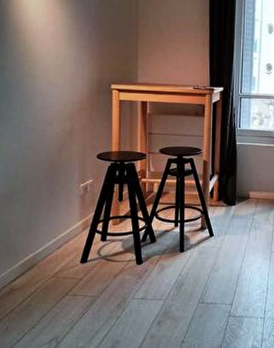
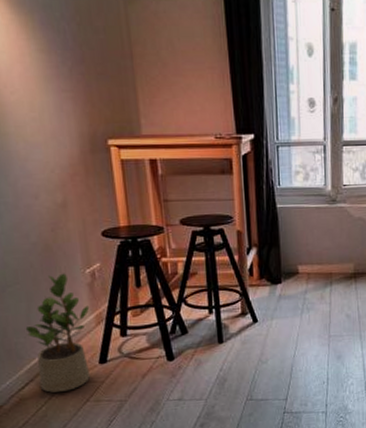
potted plant: none [24,186,79,285] -> present [25,273,91,393]

